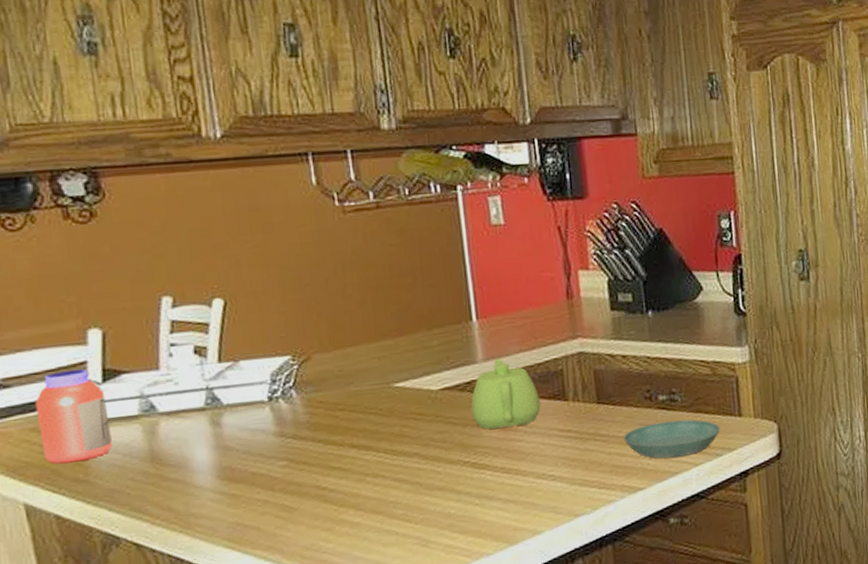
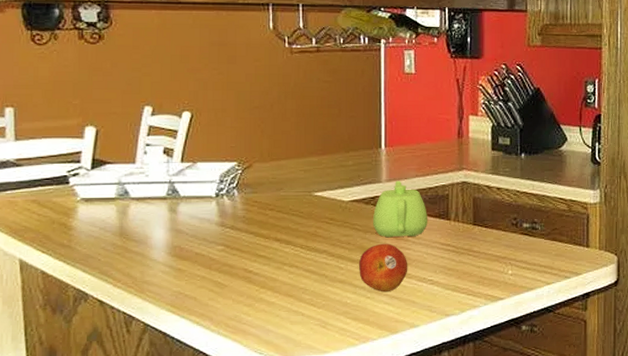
jar: present [35,369,112,464] -> none [38,157,92,230]
fruit: none [460,436,523,496] -> present [359,243,408,292]
saucer: present [623,419,720,459] -> none [491,245,570,276]

